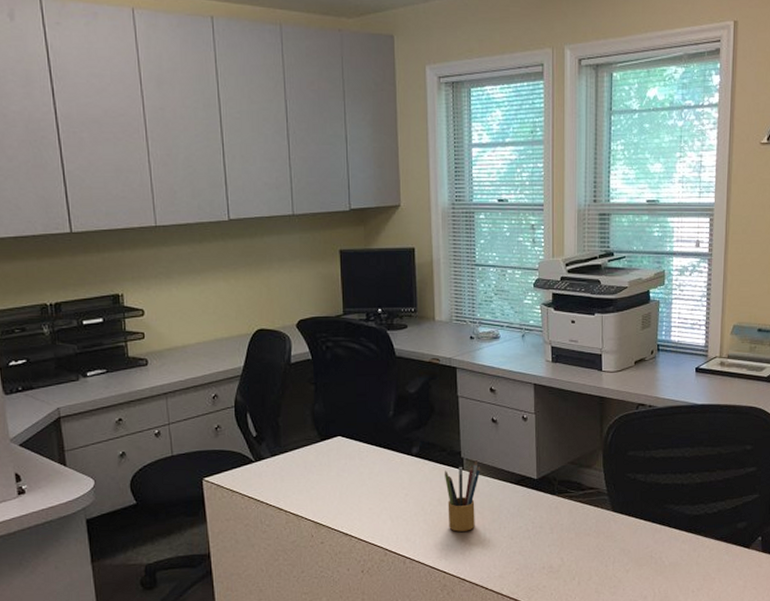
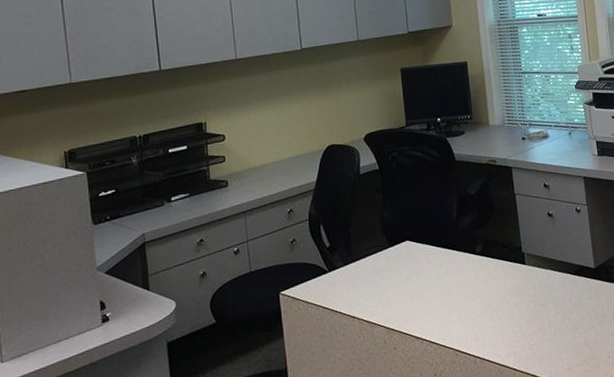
pencil box: present [445,460,481,532] -> none [508,254,542,327]

